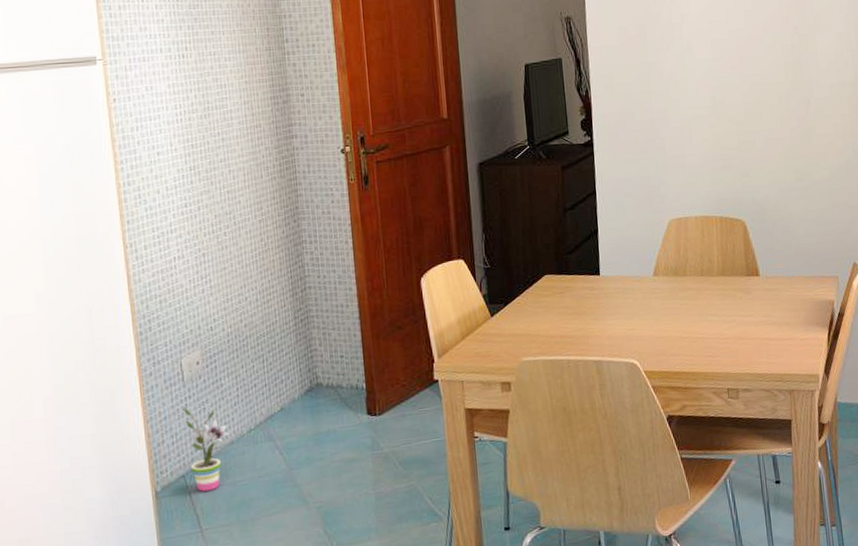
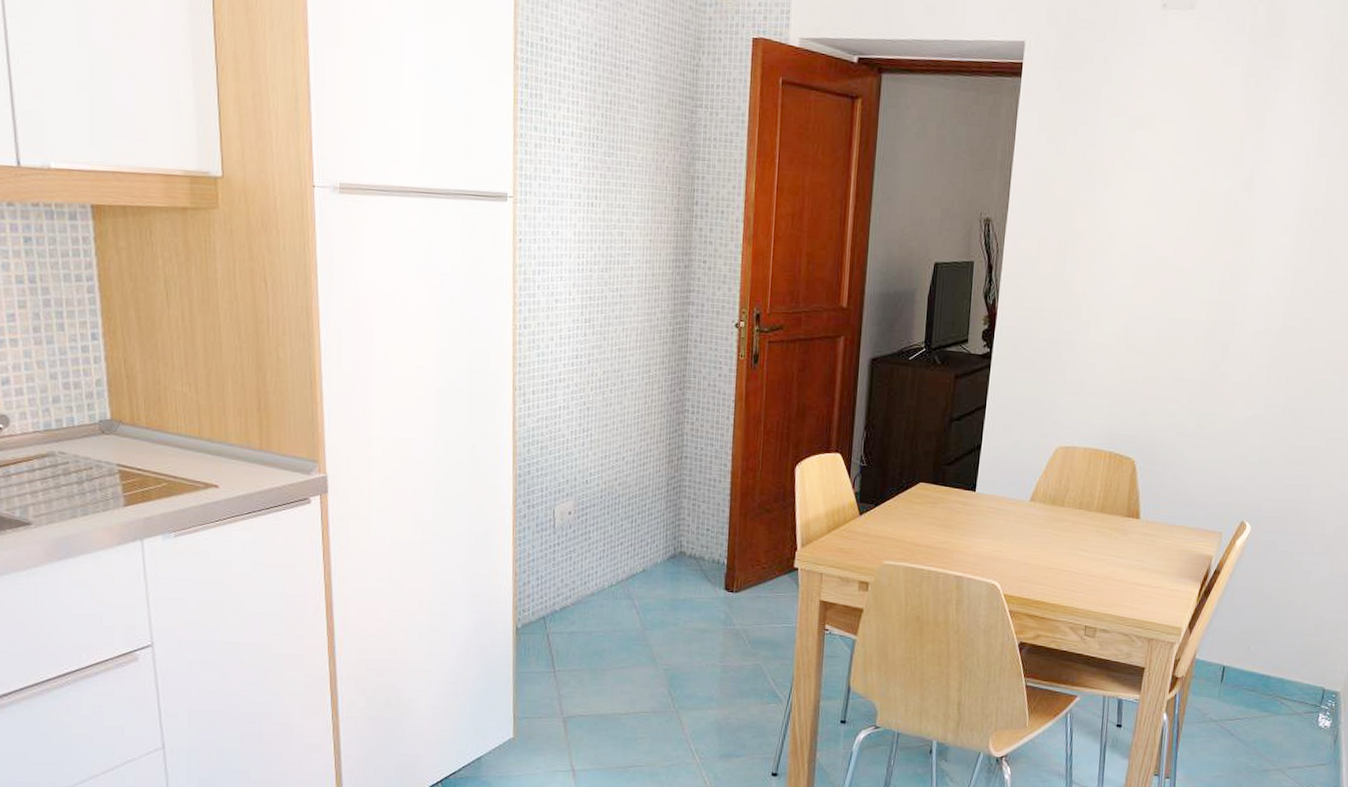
potted plant: present [182,407,229,492] -> none [550,553,591,636]

